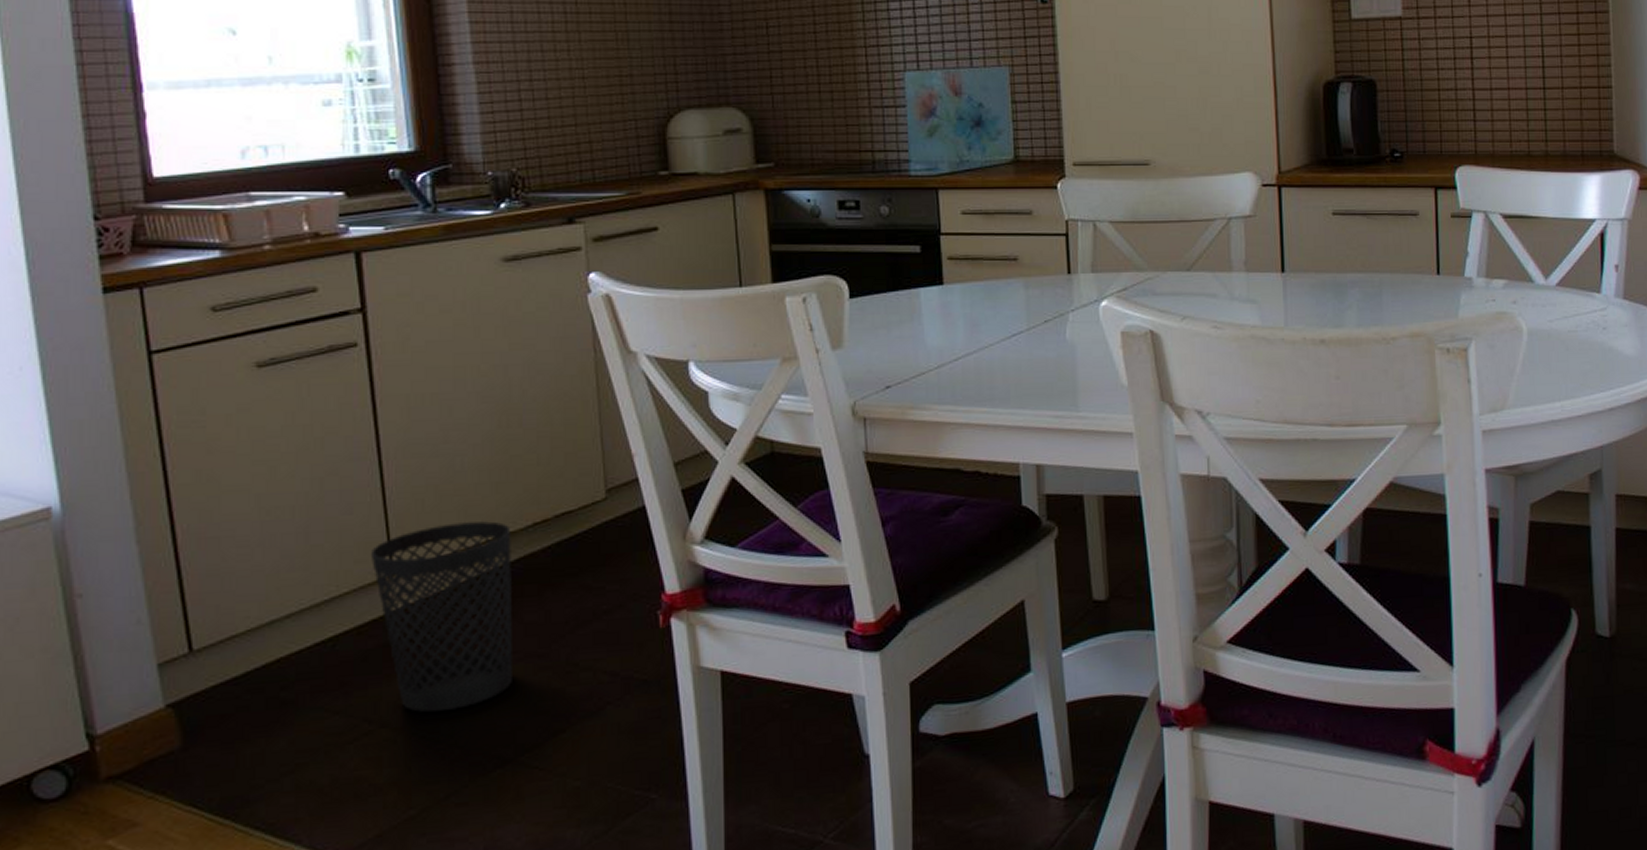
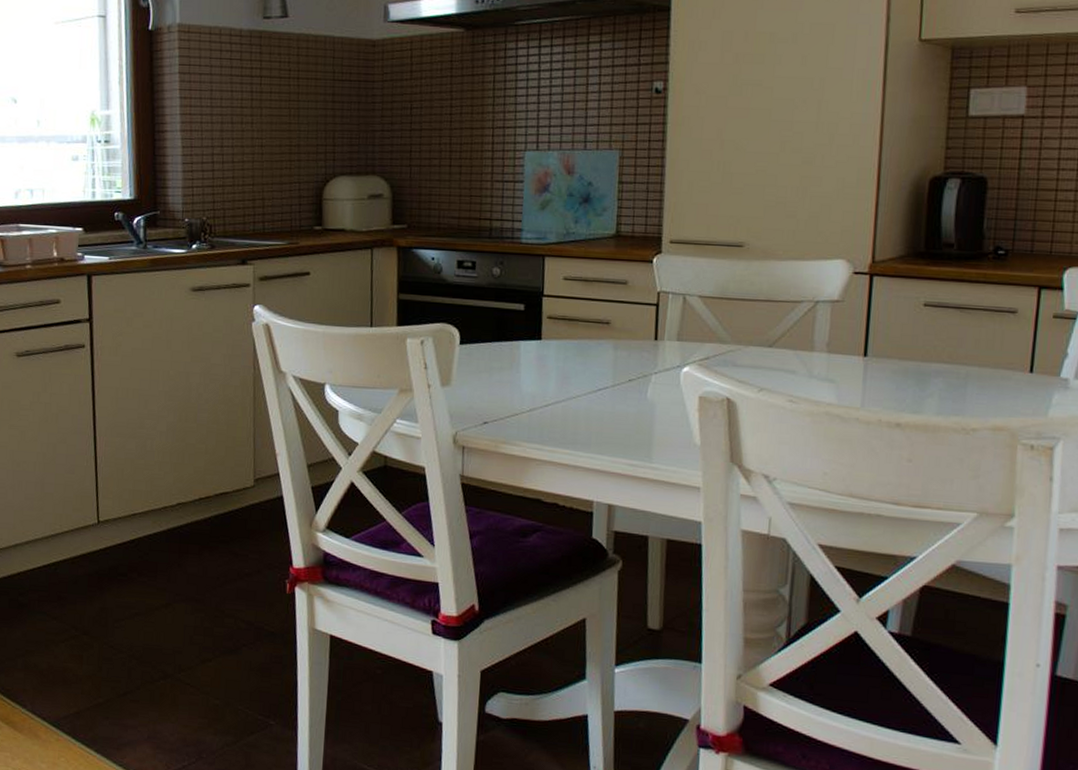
wastebasket: present [370,521,514,713] -> none [84,489,183,630]

